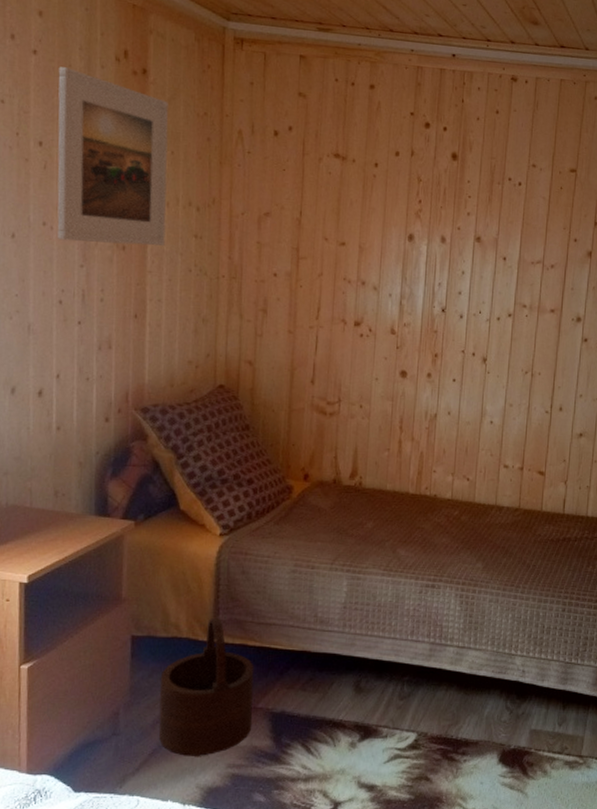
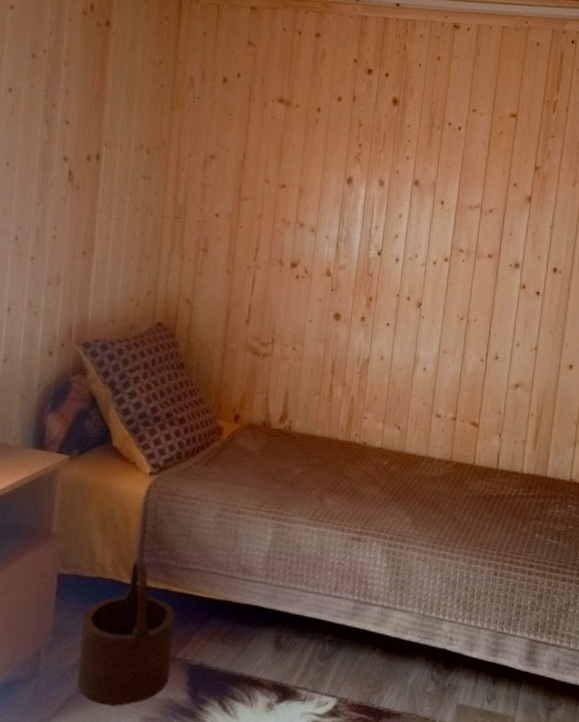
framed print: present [57,67,169,246] -> none [19,20,128,187]

